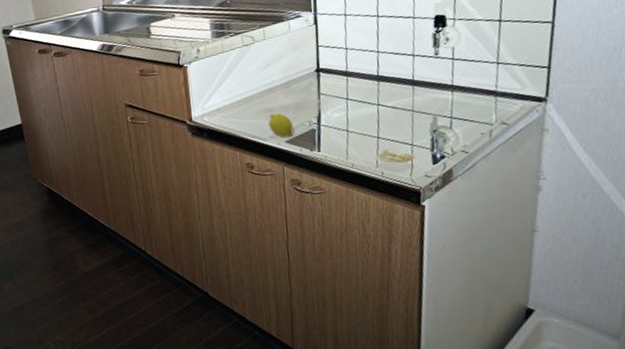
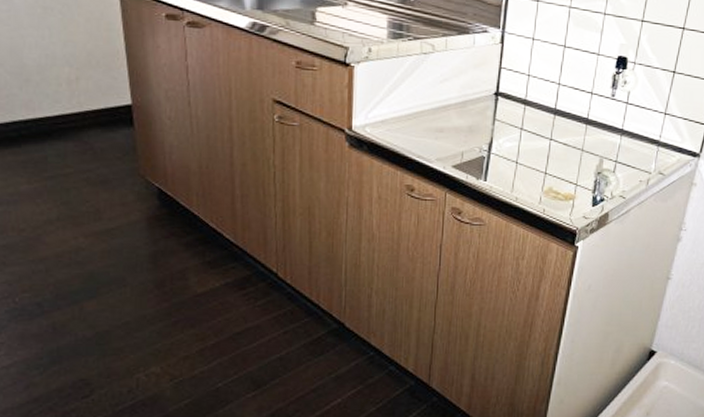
fruit: present [269,113,294,137] -> none [437,134,462,161]

